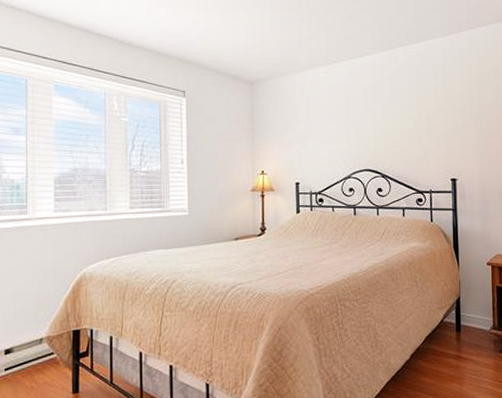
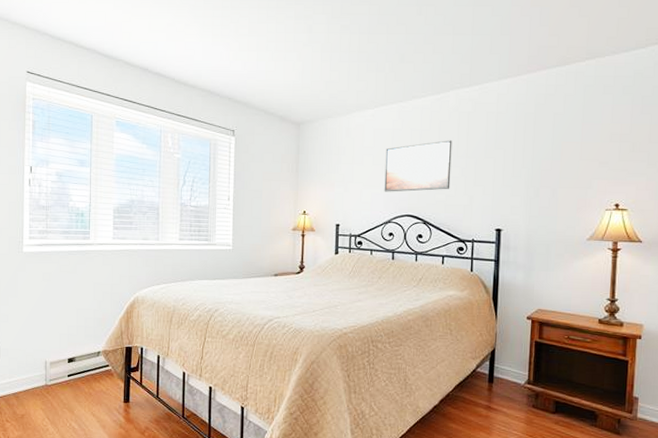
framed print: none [340,95,405,148] -> present [384,140,452,192]

